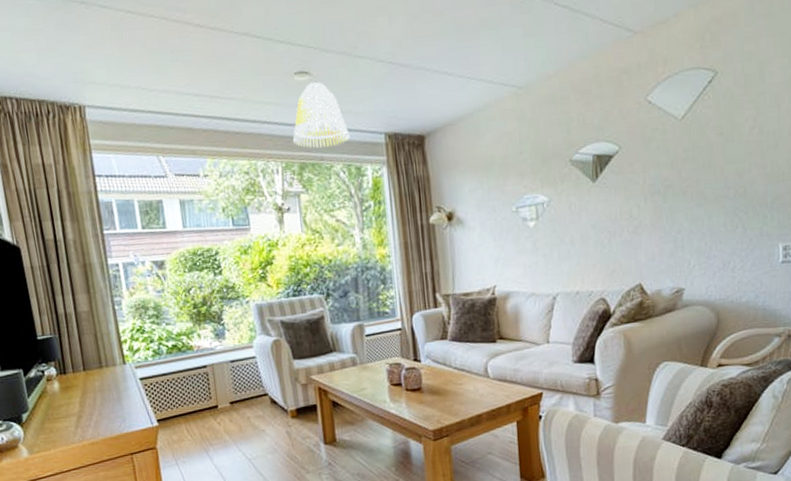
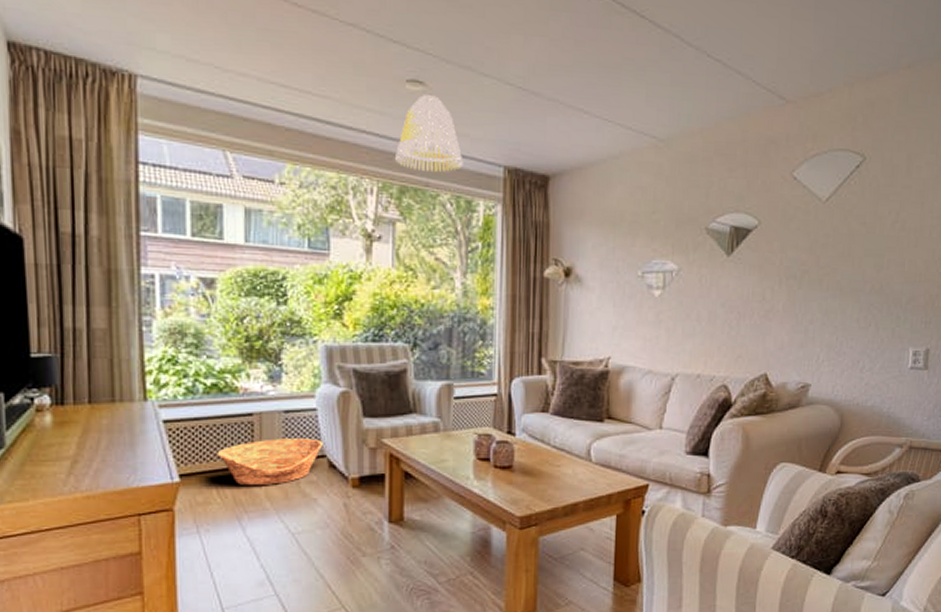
basket: none [183,381,265,424] -> present [217,438,324,486]

